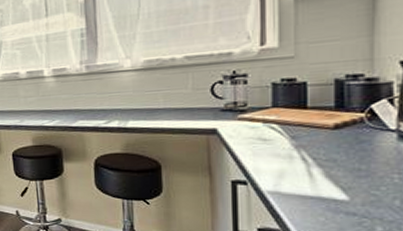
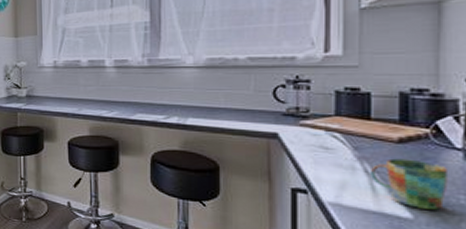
mug: none [306,143,383,190] -> present [369,158,449,210]

